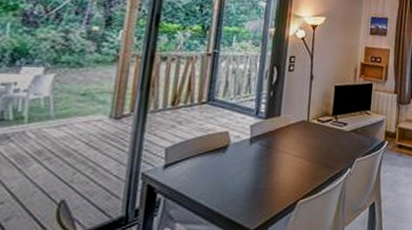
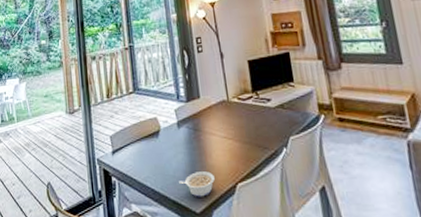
legume: none [238,189,277,214] -> present [179,171,215,197]

